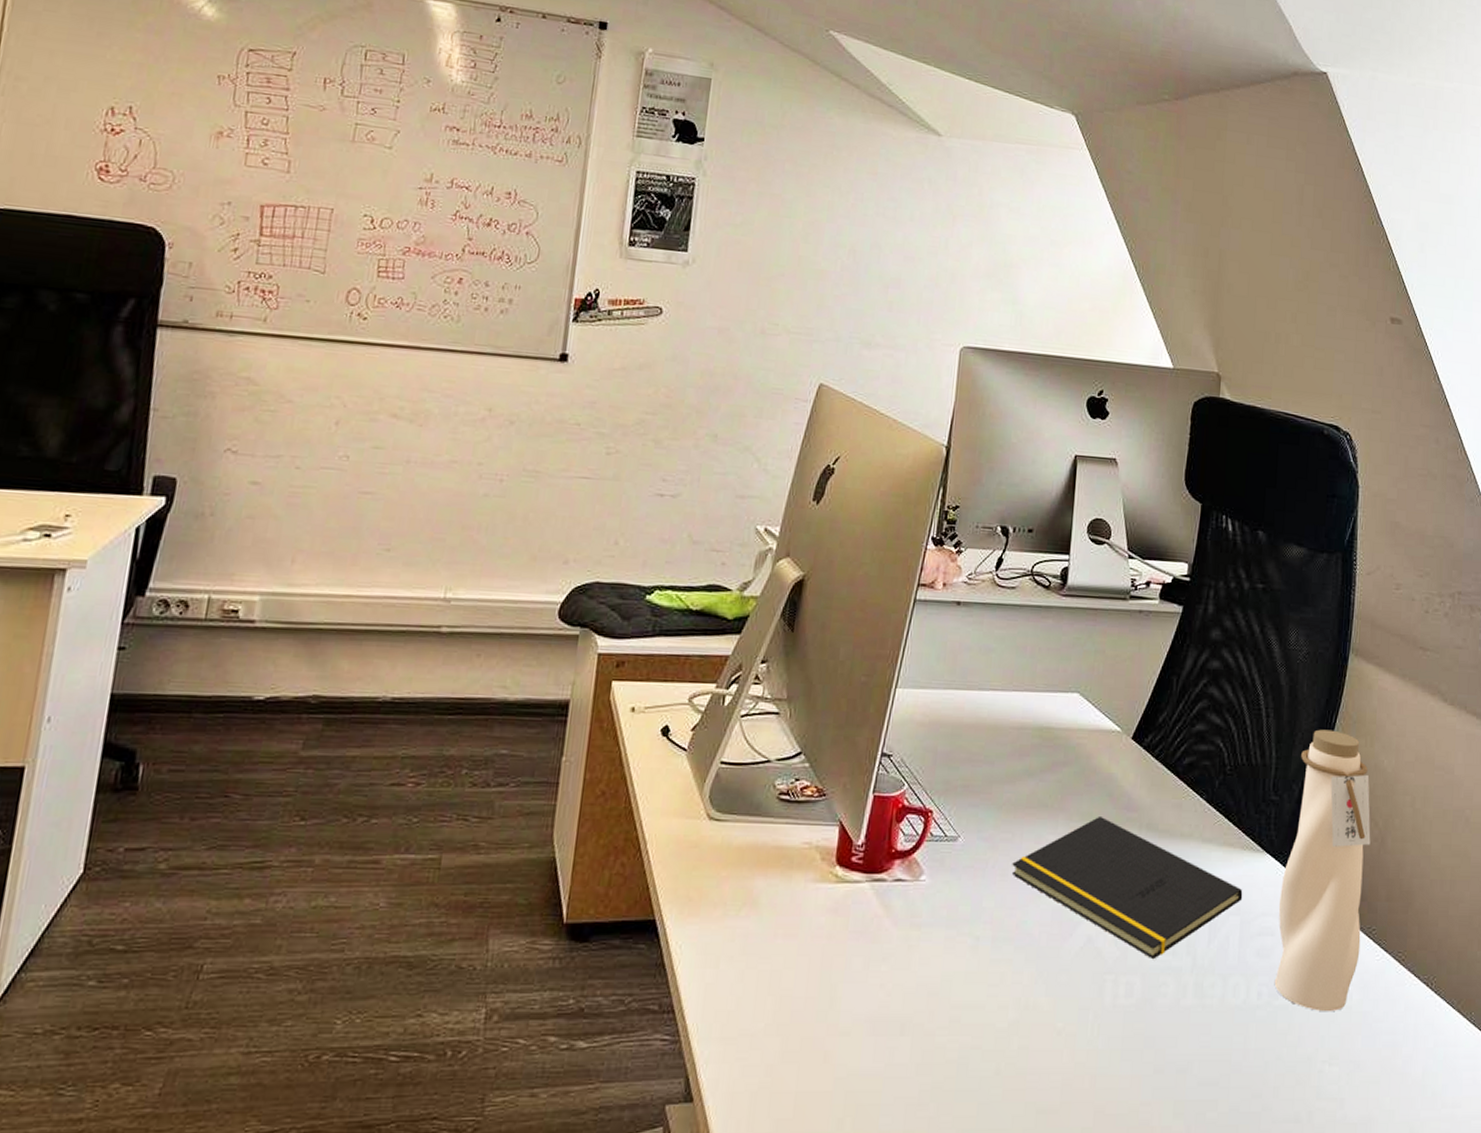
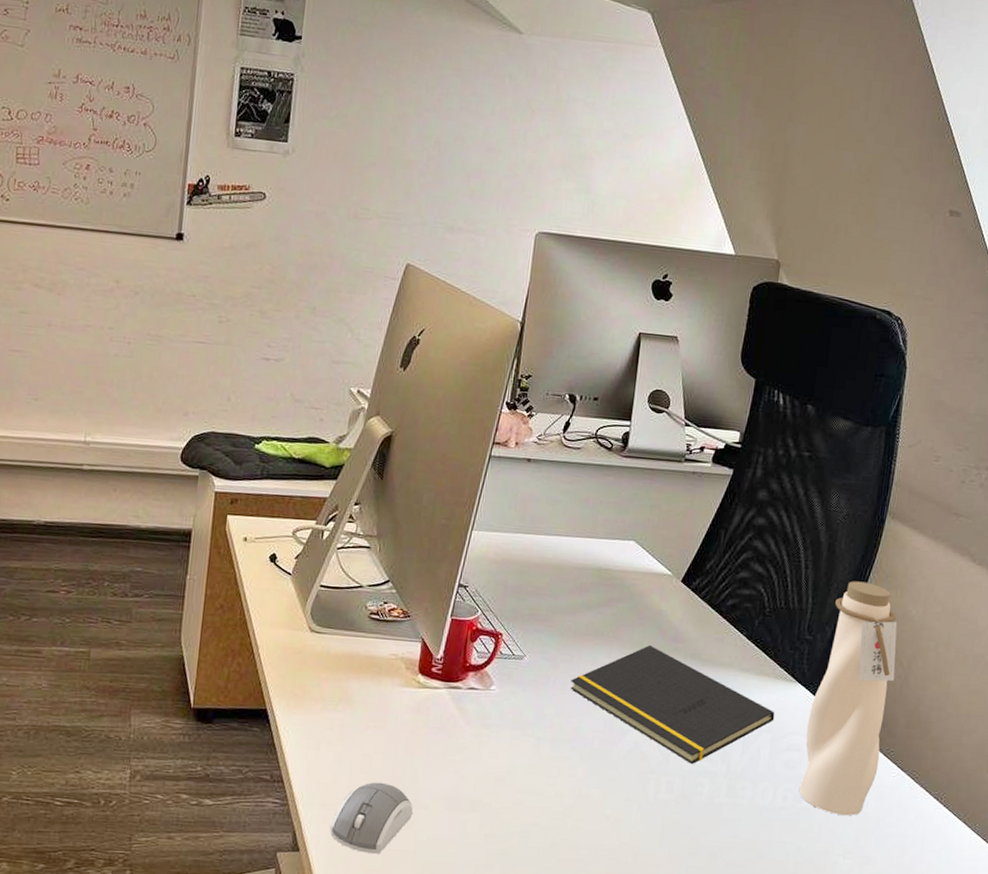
computer mouse: none [730,1005,831,1098] -> present [330,782,414,854]

